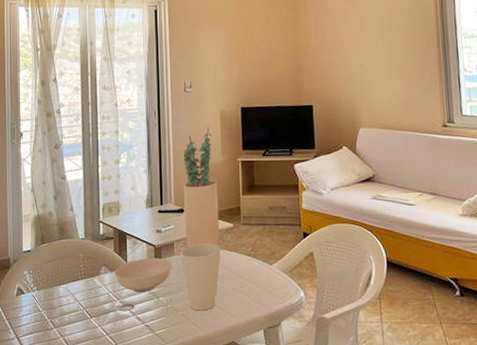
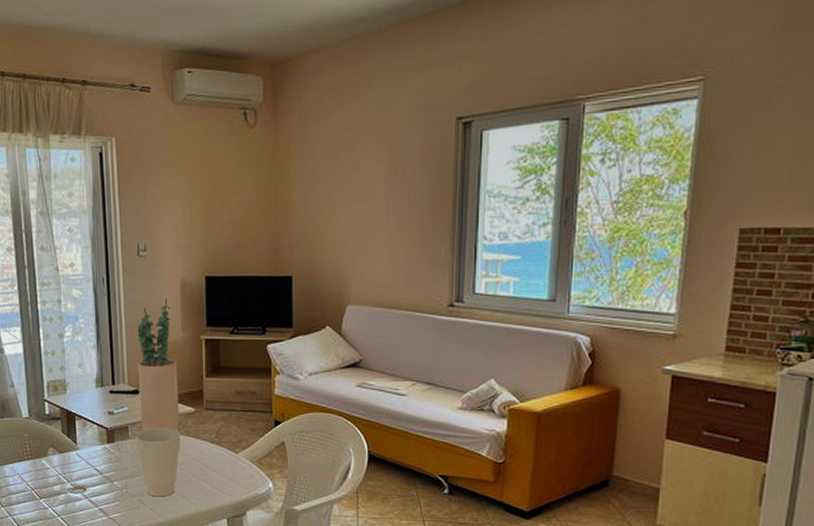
bowl: present [115,257,172,293] -> none [64,440,127,476]

